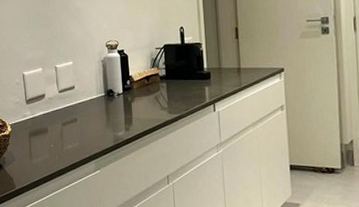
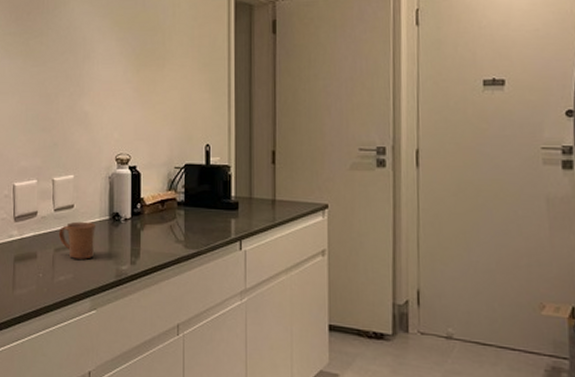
mug: none [64,99,95,130] -> present [58,221,97,260]

